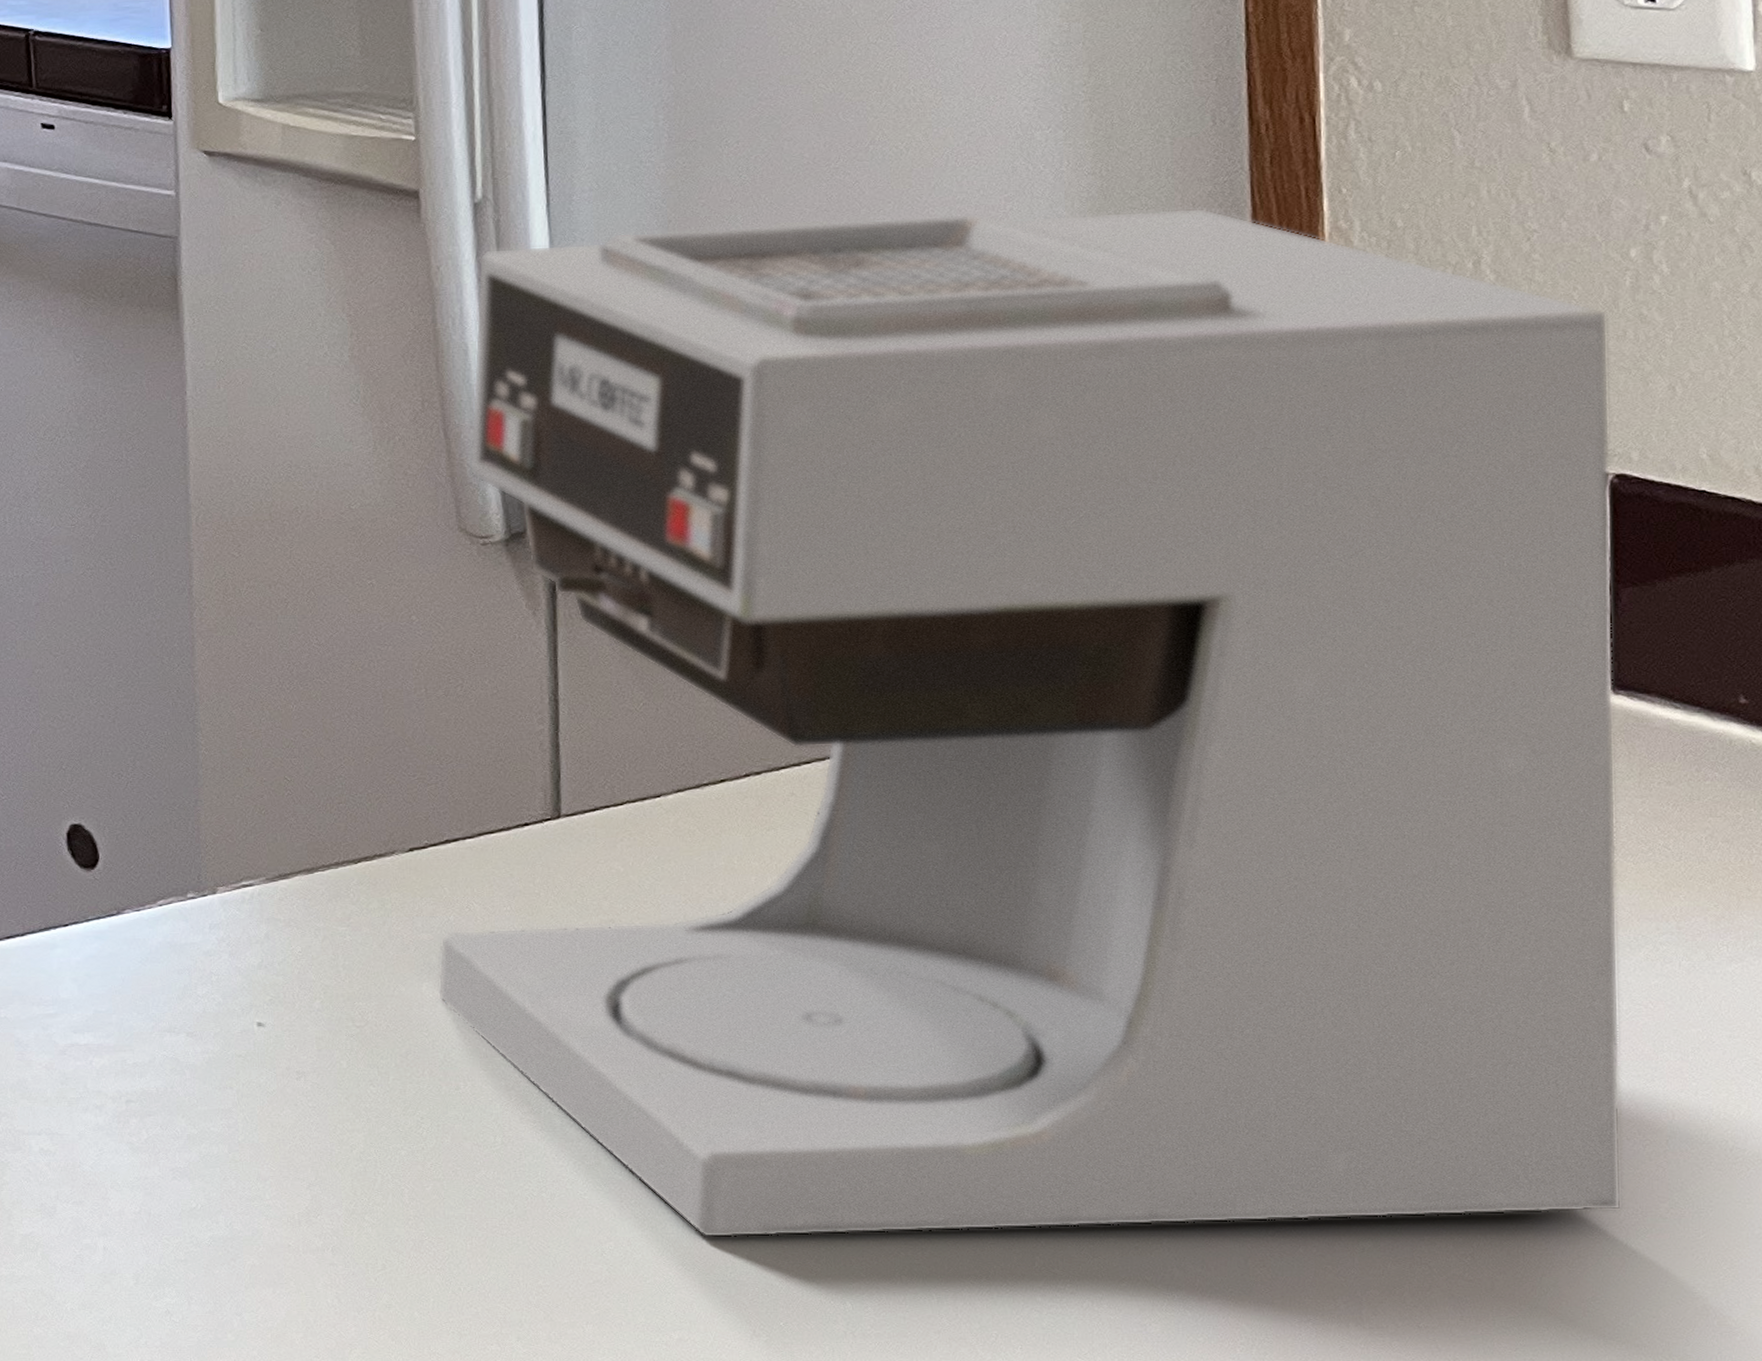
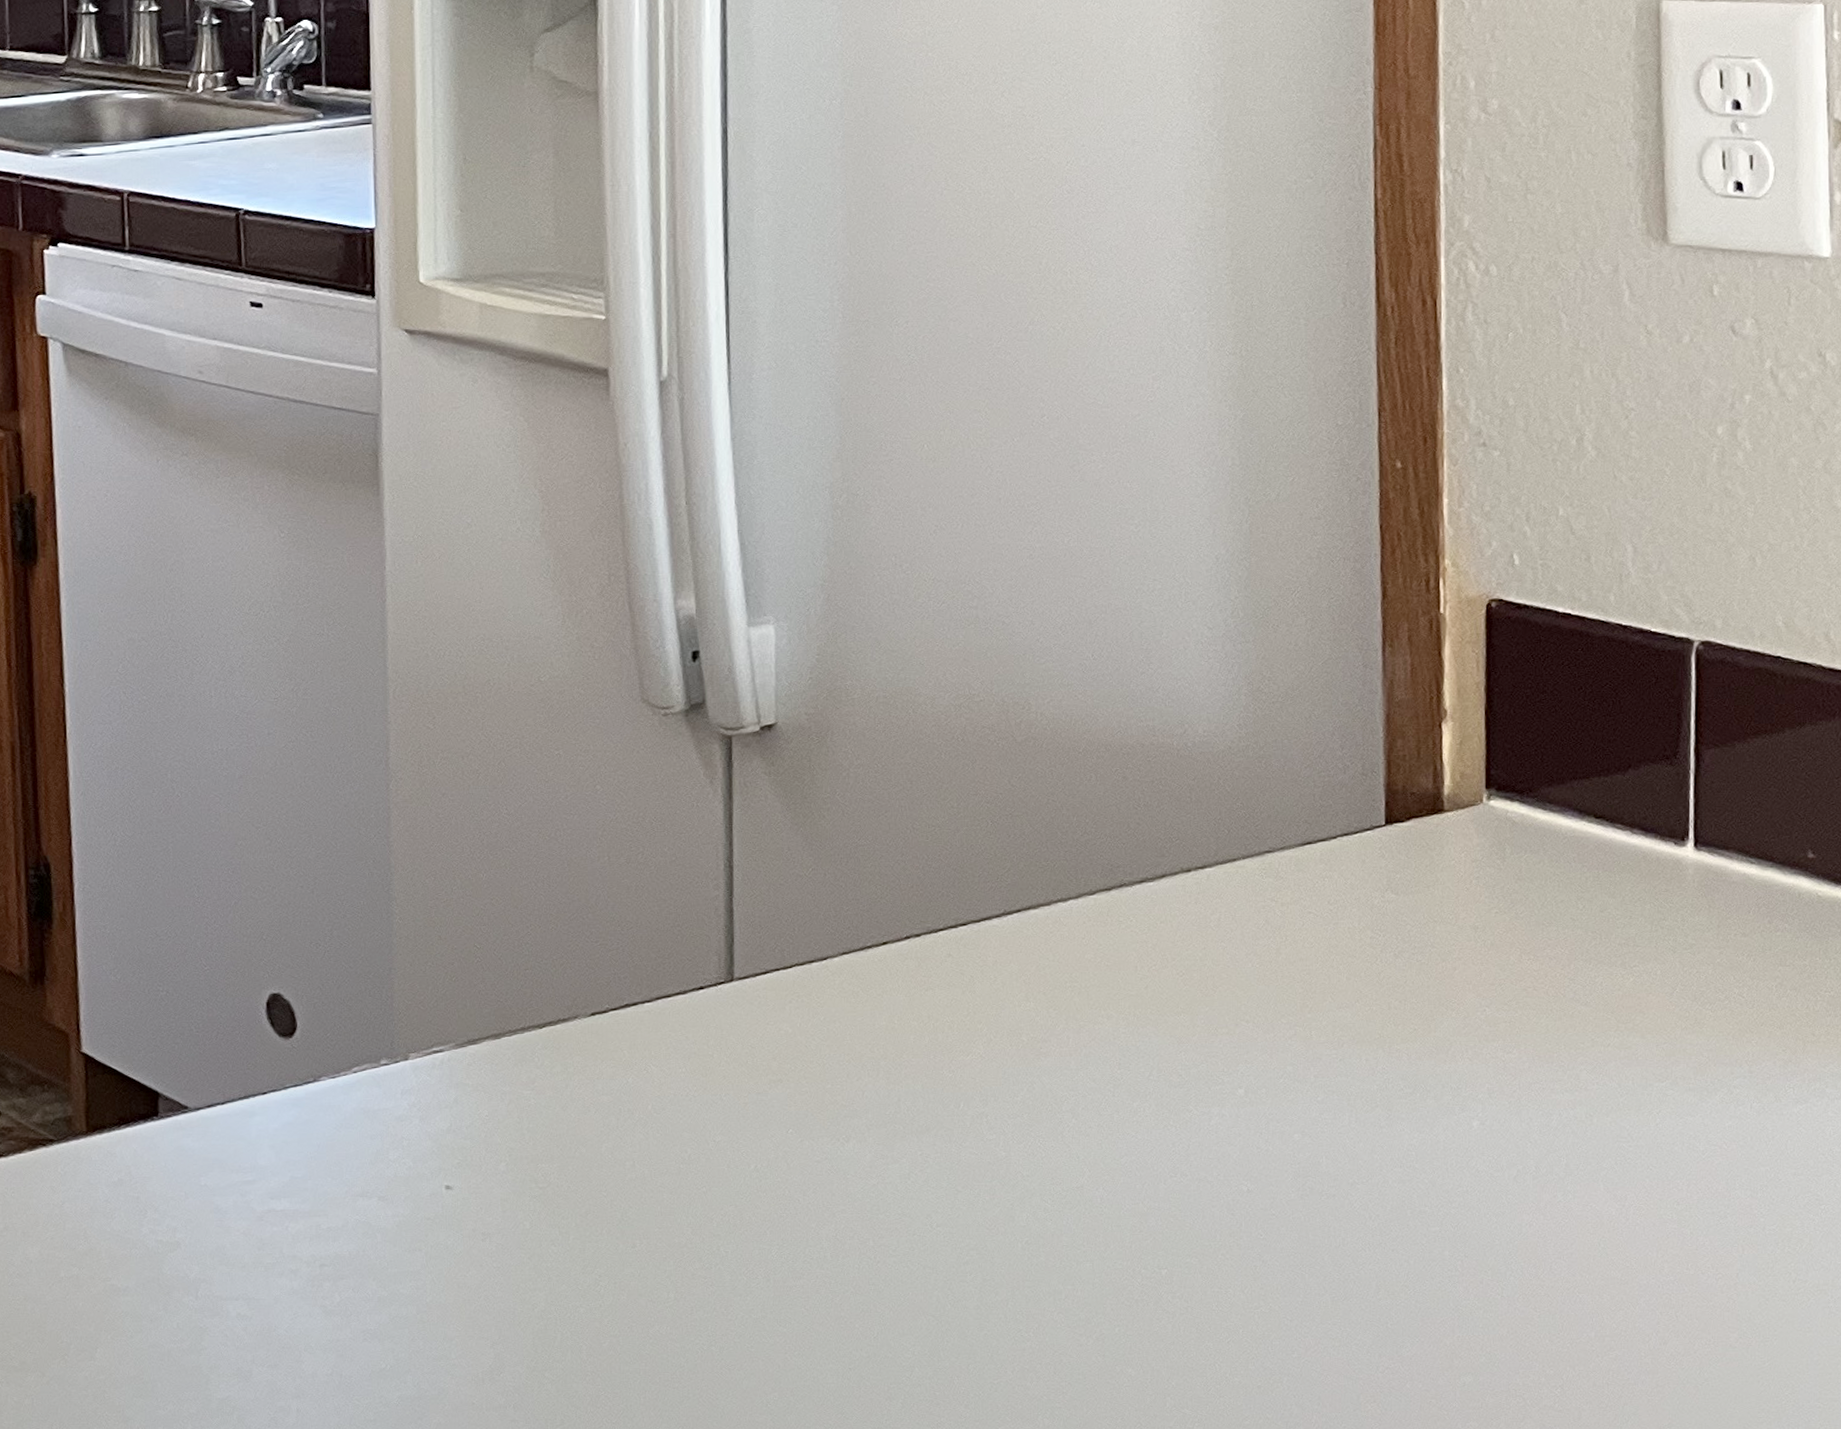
coffee maker: present [437,207,1623,1238] -> none [616,386,1697,1387]

